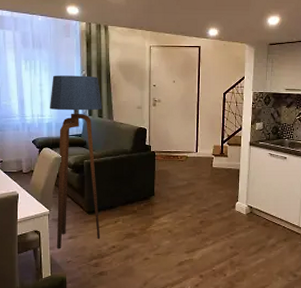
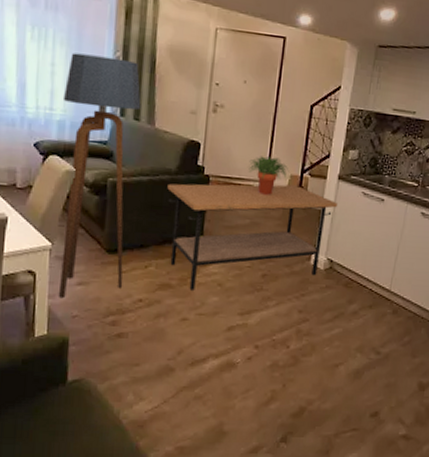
coffee table: none [126,153,251,237] -> present [167,183,337,290]
potted plant: none [182,134,213,162] -> present [248,156,289,195]

